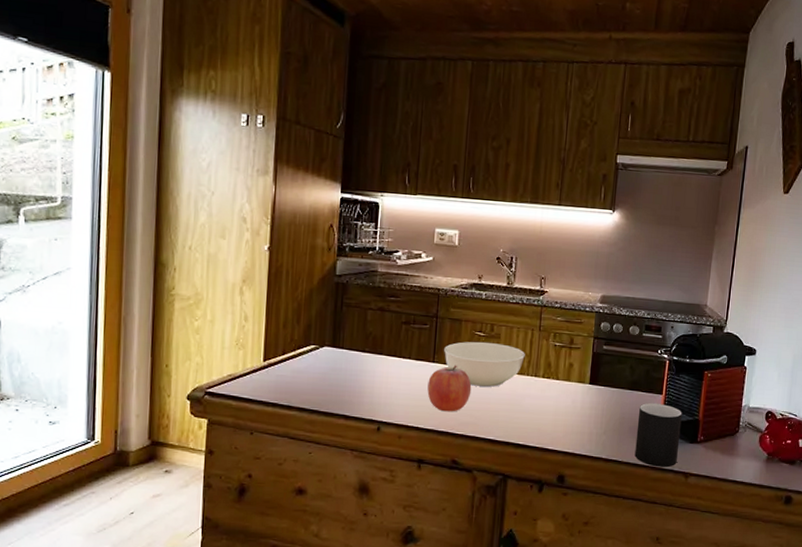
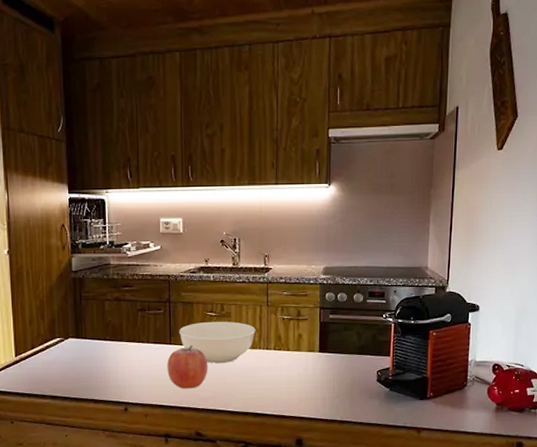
cup: present [634,403,682,468] -> none [367,365,411,425]

